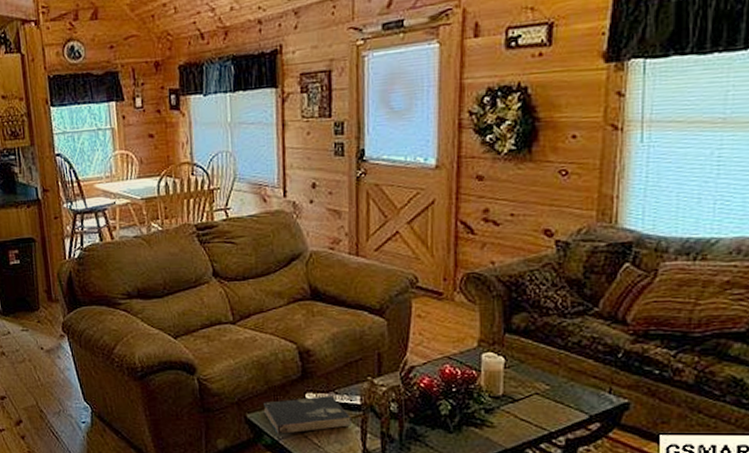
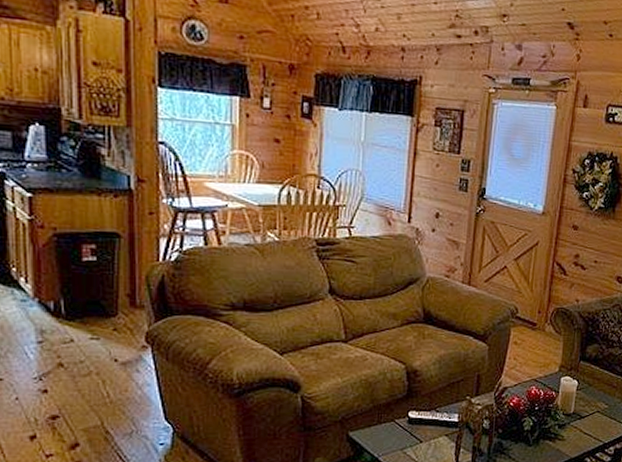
book: present [263,396,351,434] -> none [366,414,448,451]

